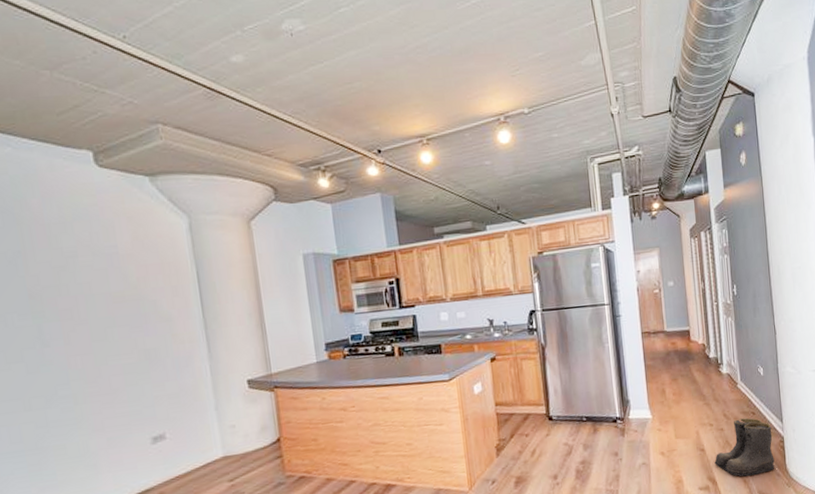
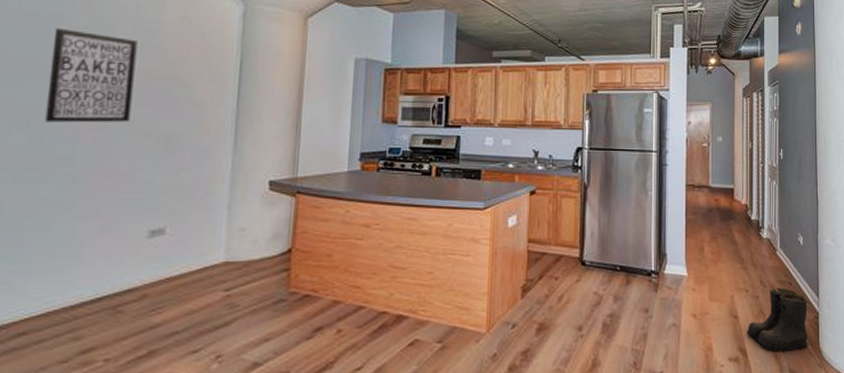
wall art: none [22,264,110,354] -> present [44,27,138,123]

